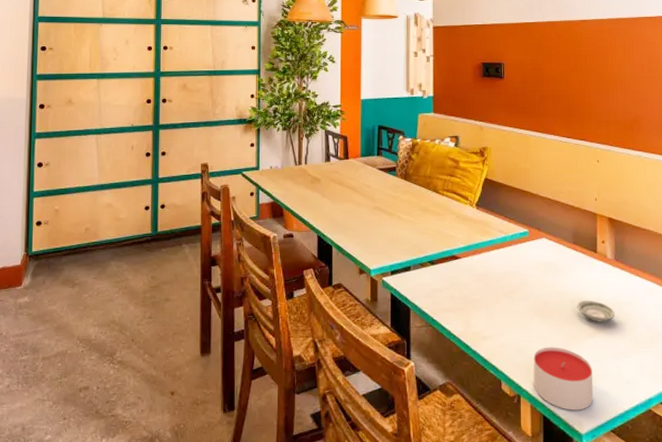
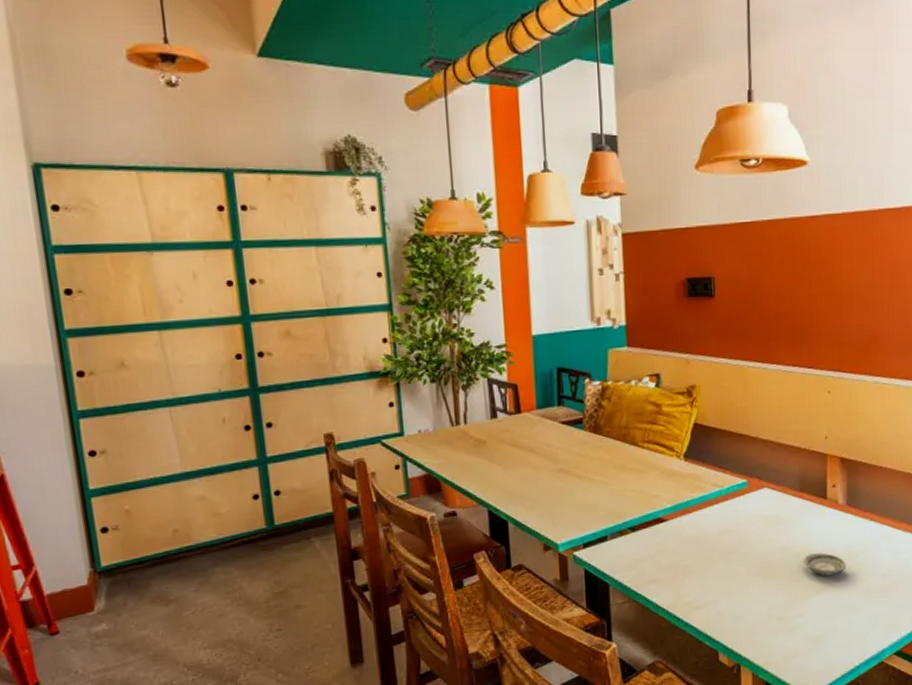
candle: present [533,347,594,411] -> none [755,608,822,674]

